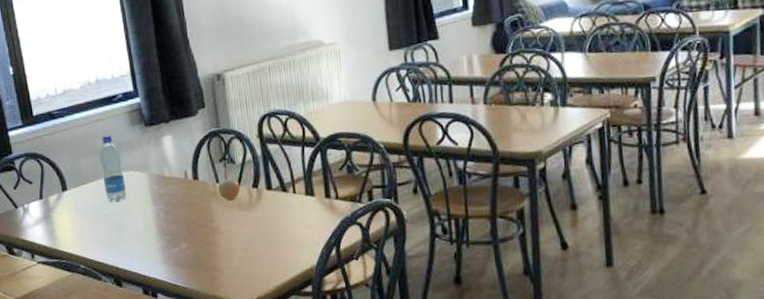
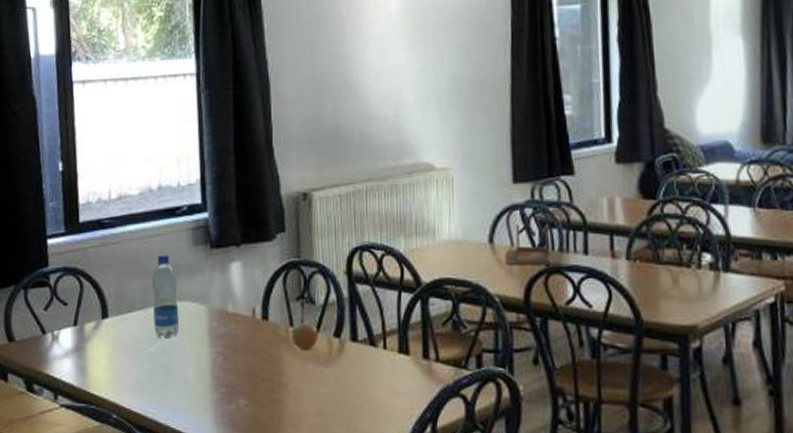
napkin holder: none [386,82,433,118] -> present [505,224,563,267]

